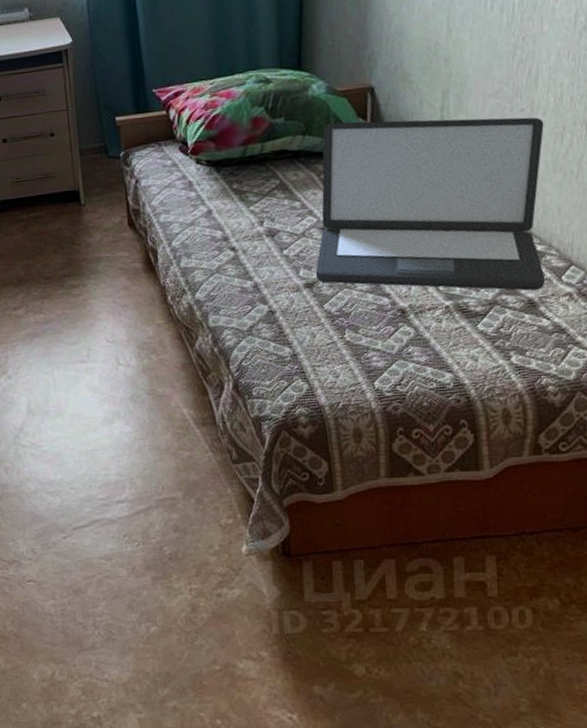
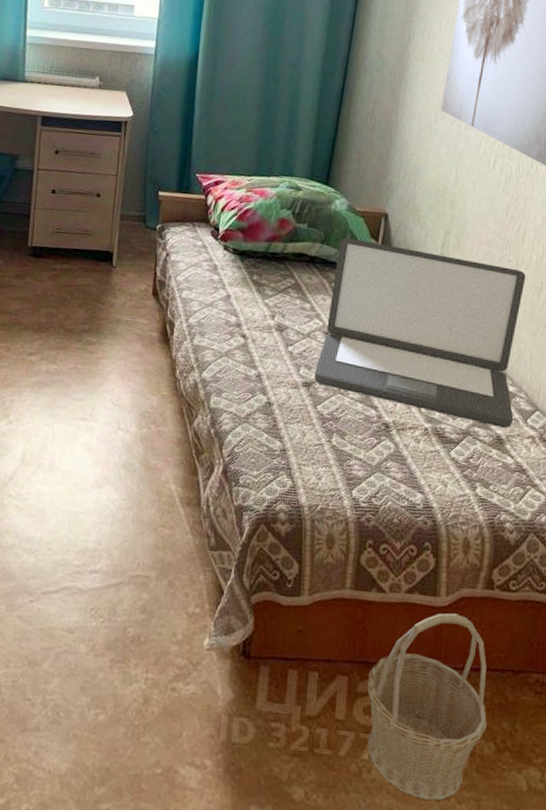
basket: none [415,483,548,659] -> present [367,613,487,801]

